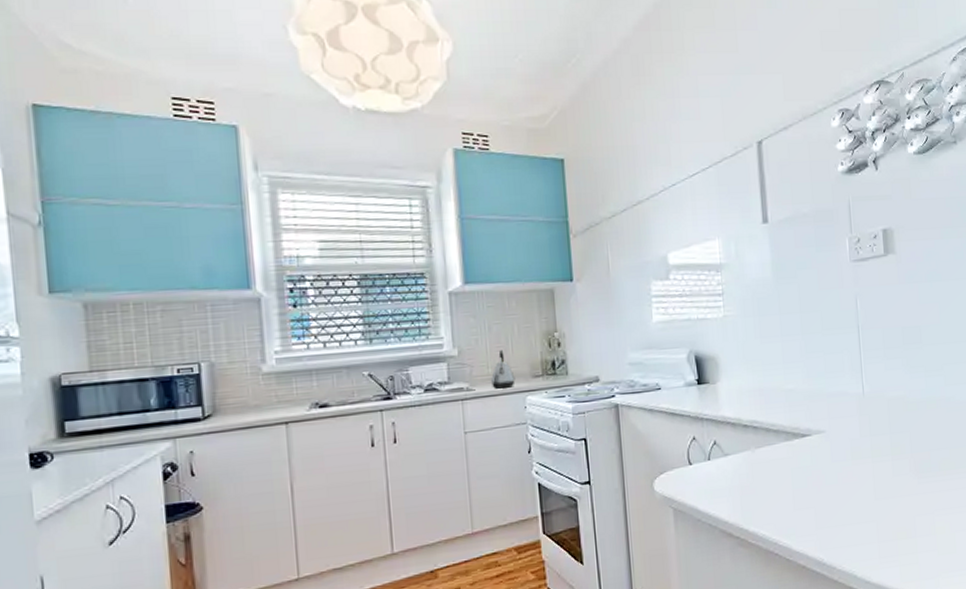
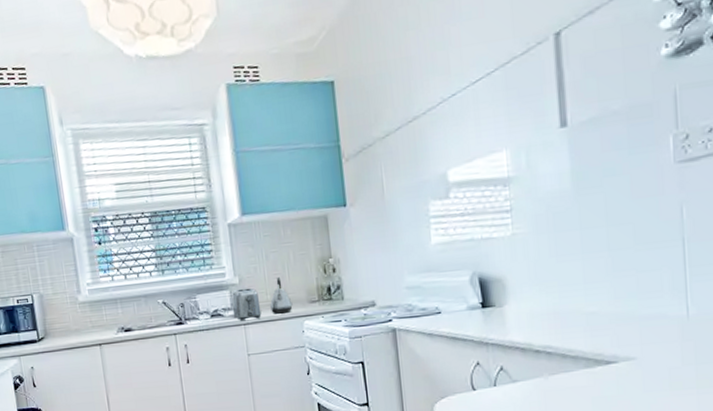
toaster: none [449,360,482,397] -> present [232,287,262,322]

